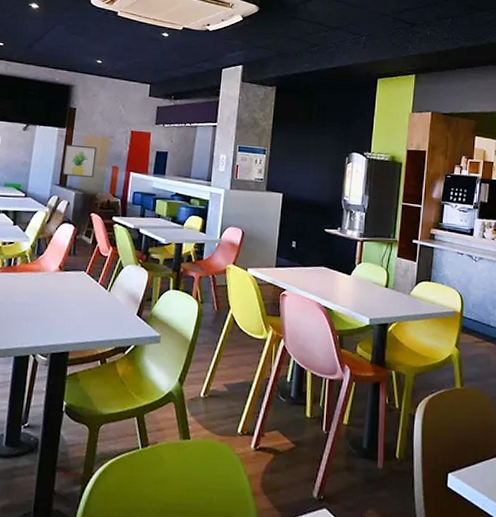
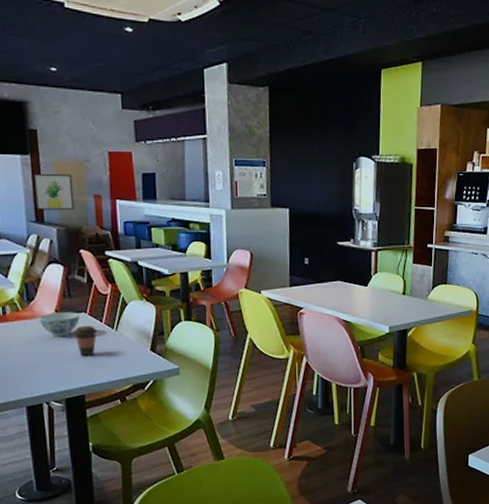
bowl: none [43,268,79,292] -> present [38,312,80,337]
coffee cup: none [71,284,93,314] -> present [73,326,98,357]

